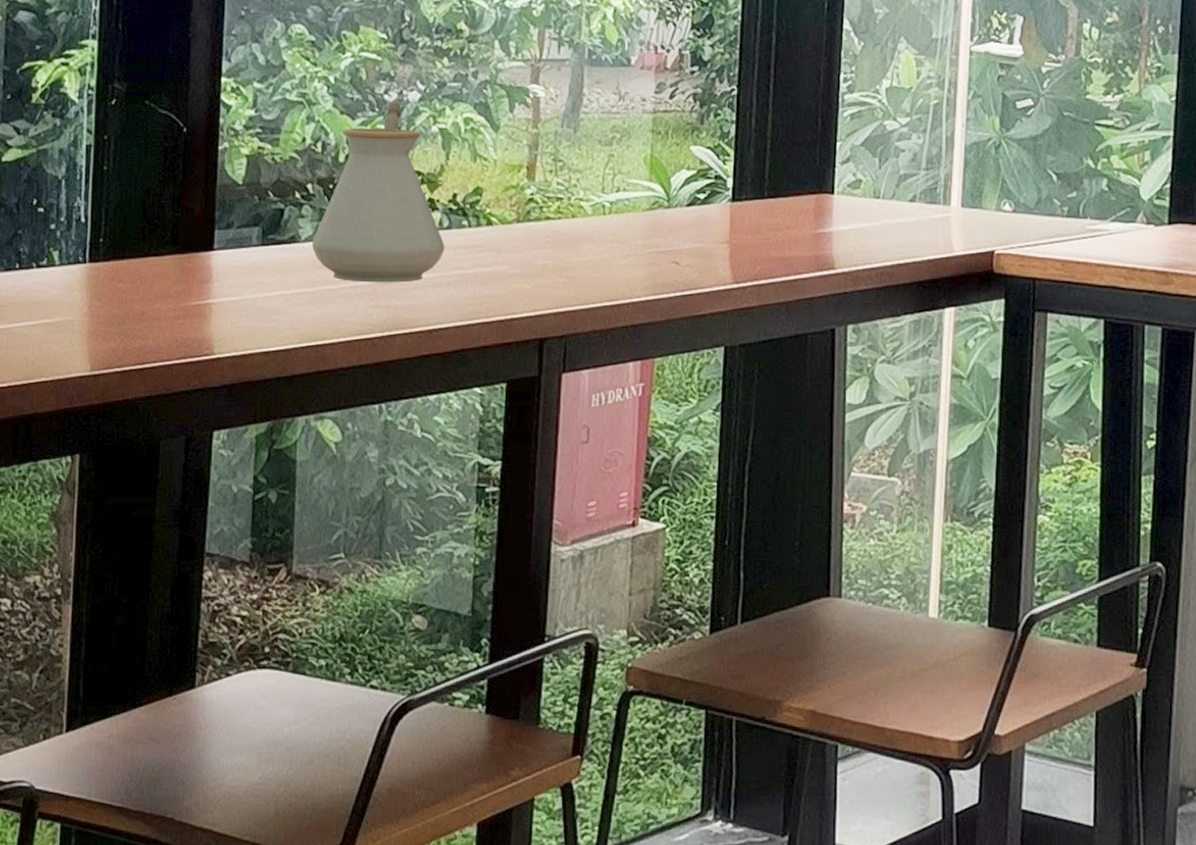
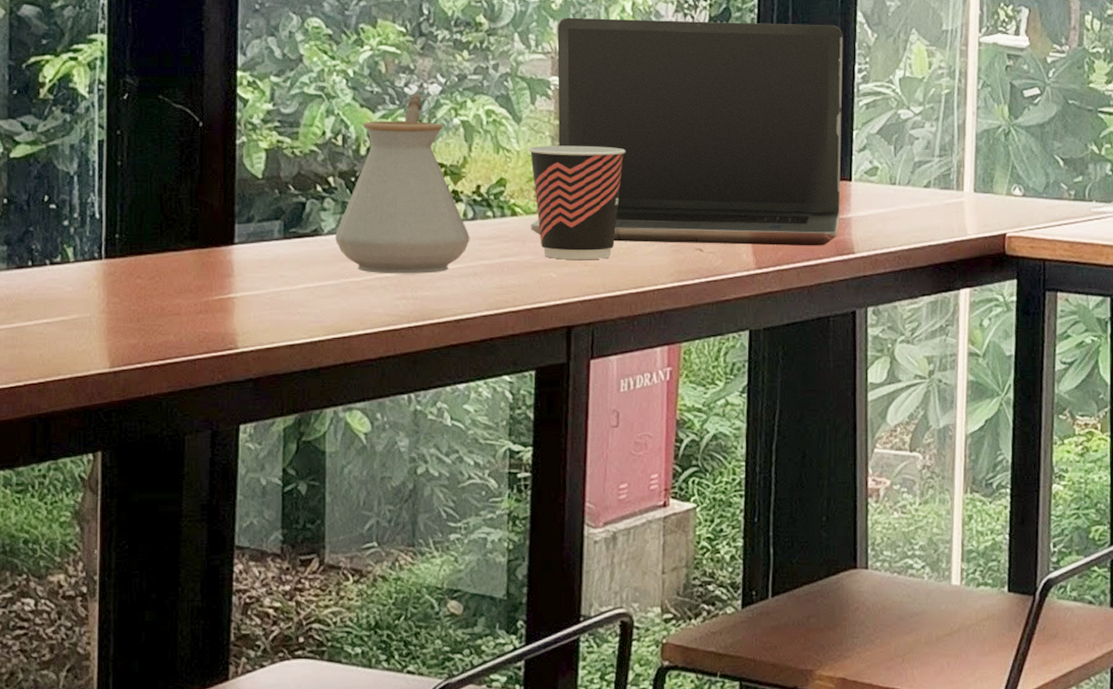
cup: none [505,154,604,271] -> present [527,145,626,260]
laptop computer: none [506,24,828,261] -> present [531,17,843,246]

